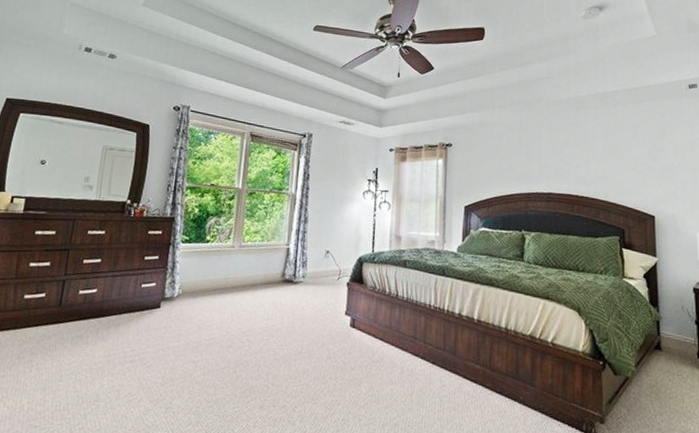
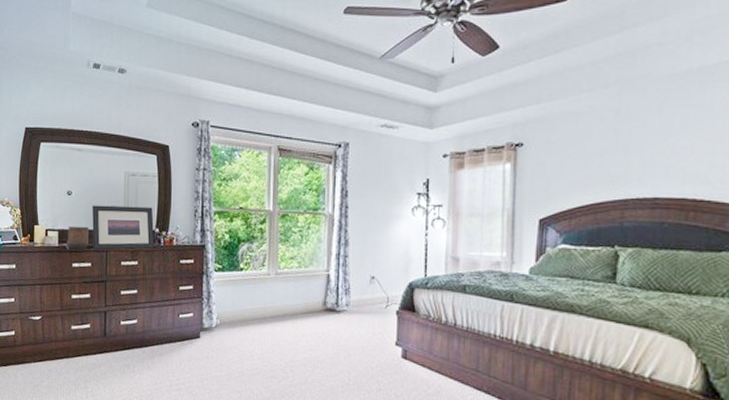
jewelry box: none [30,194,59,219] -> present [65,226,89,251]
picture frame: none [60,175,127,220] -> present [91,205,155,250]

